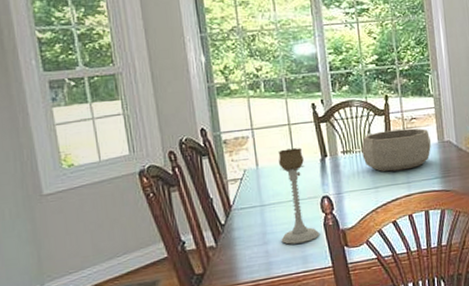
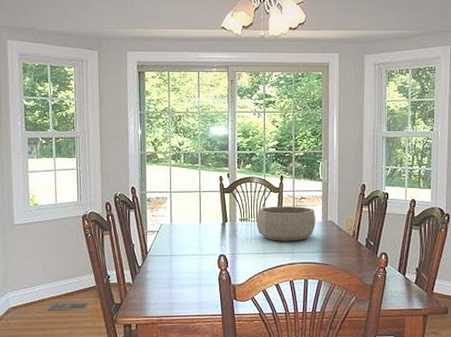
candle holder: present [278,148,320,245] -> none [183,211,215,291]

